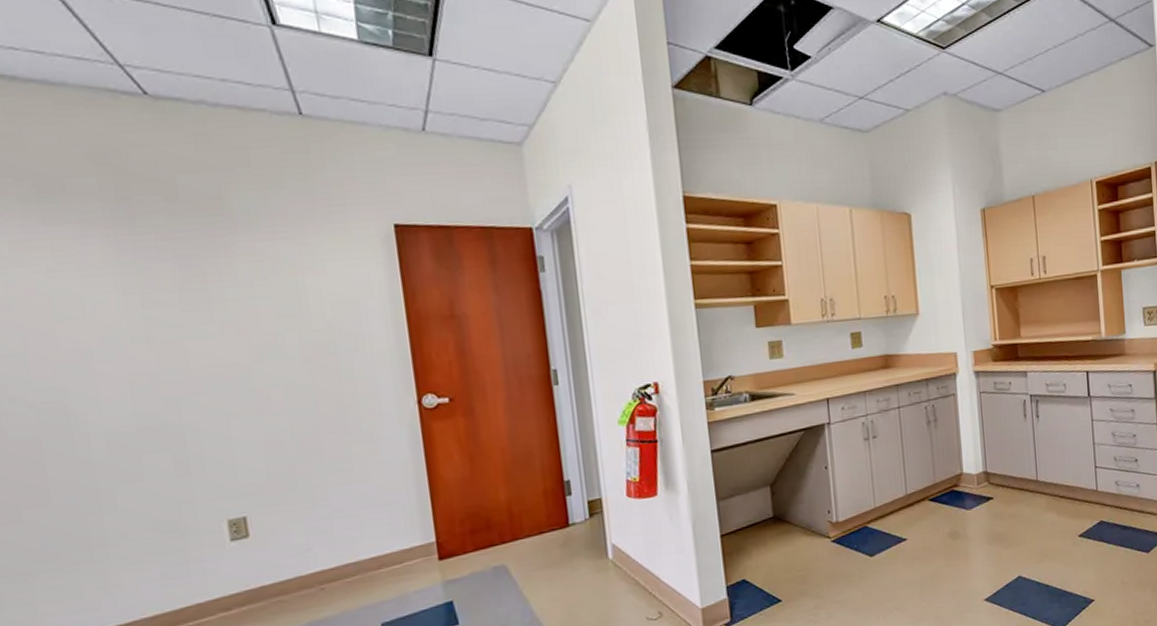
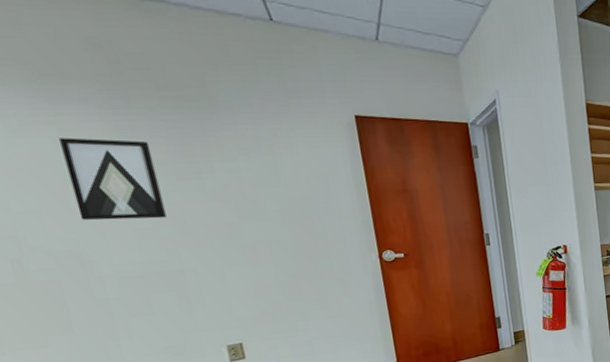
wall art: none [53,265,167,364] -> present [59,137,167,221]

